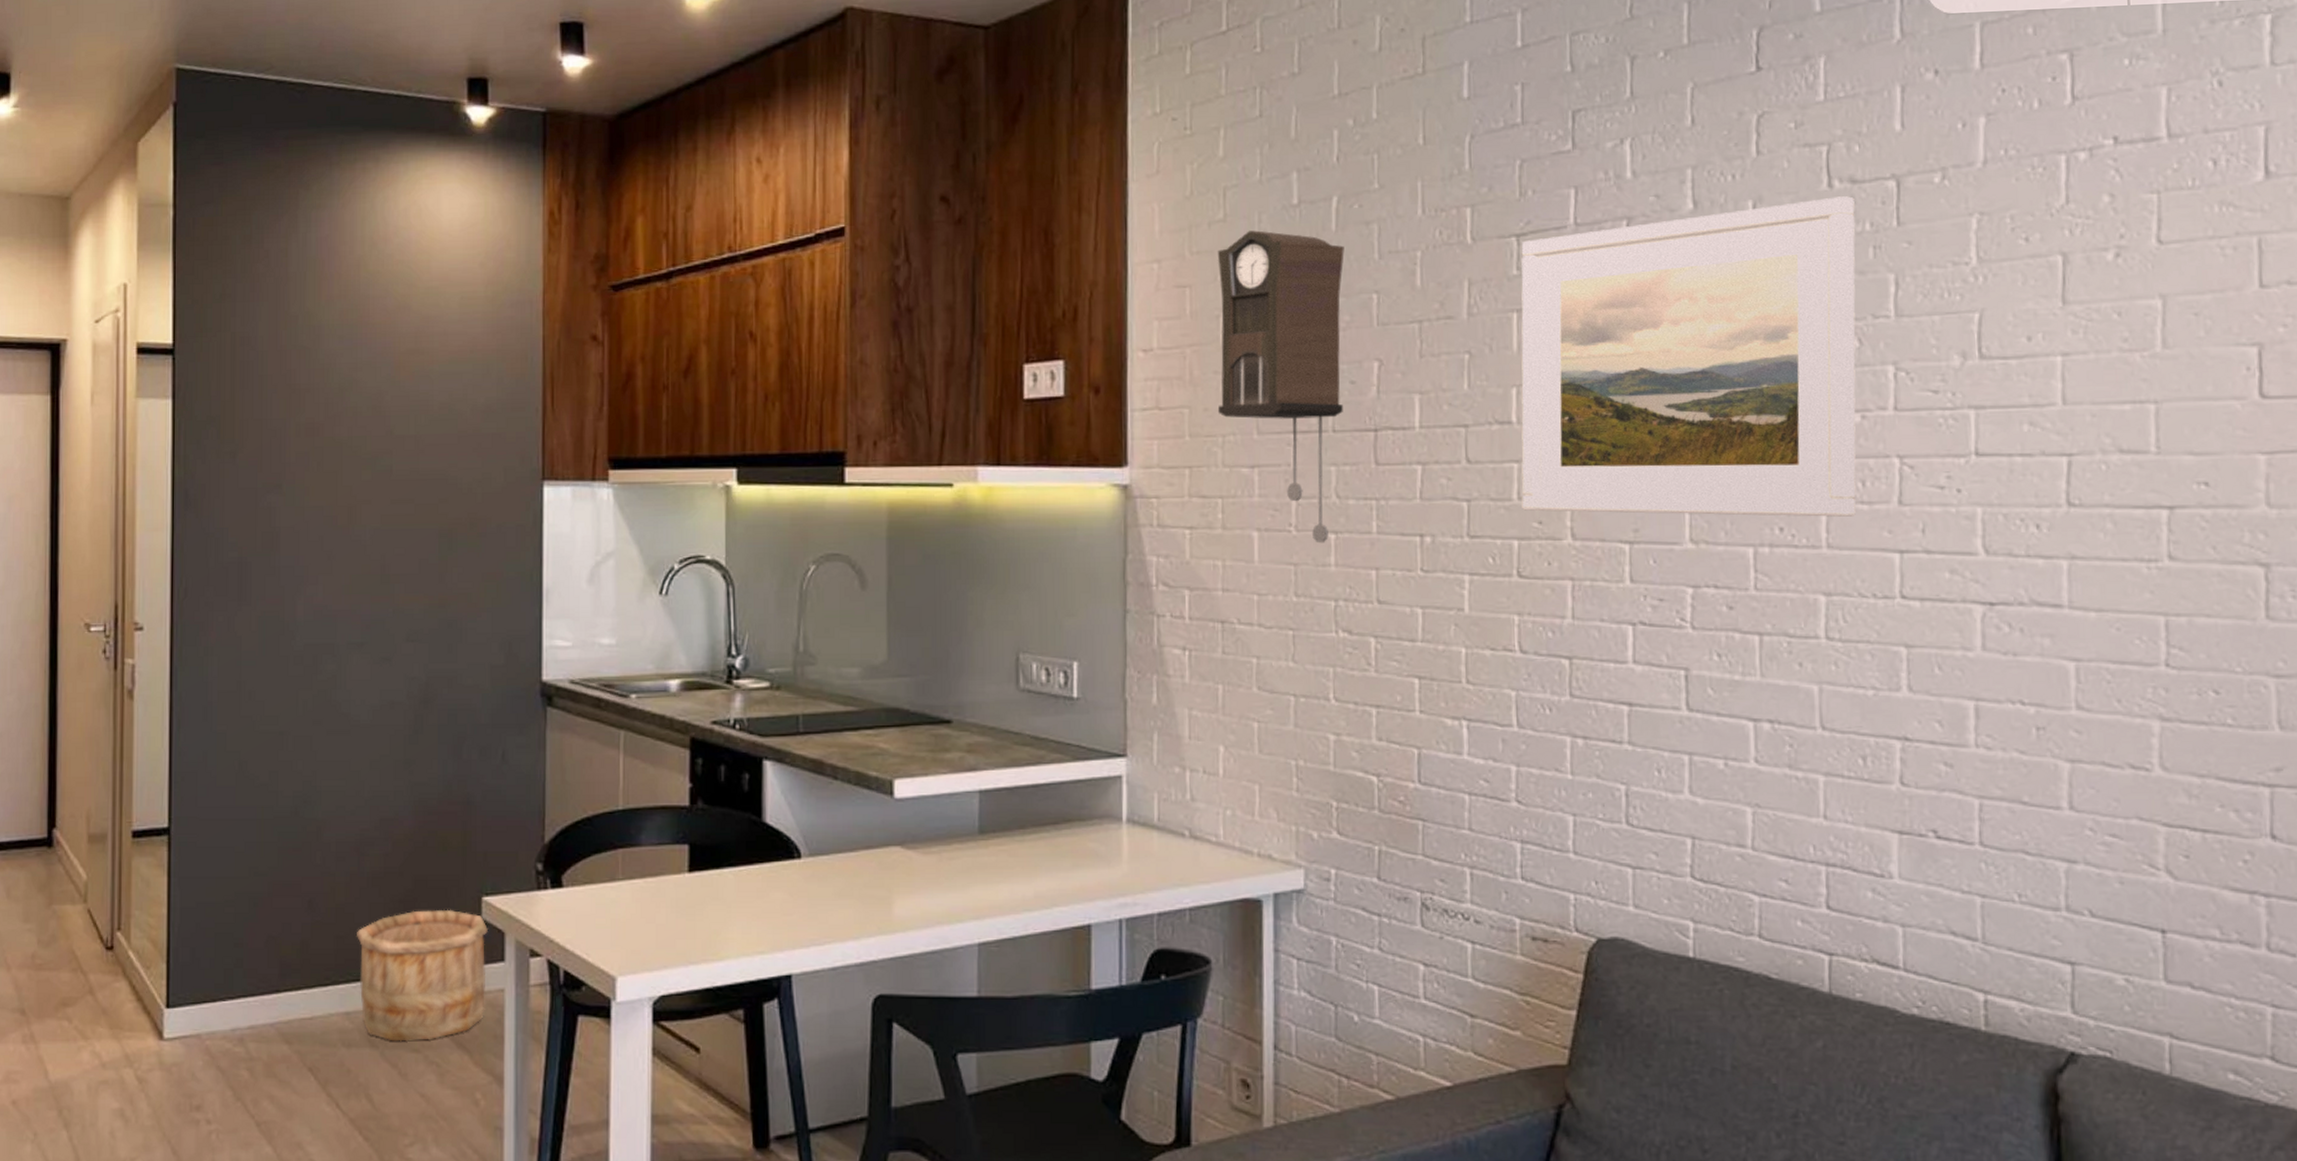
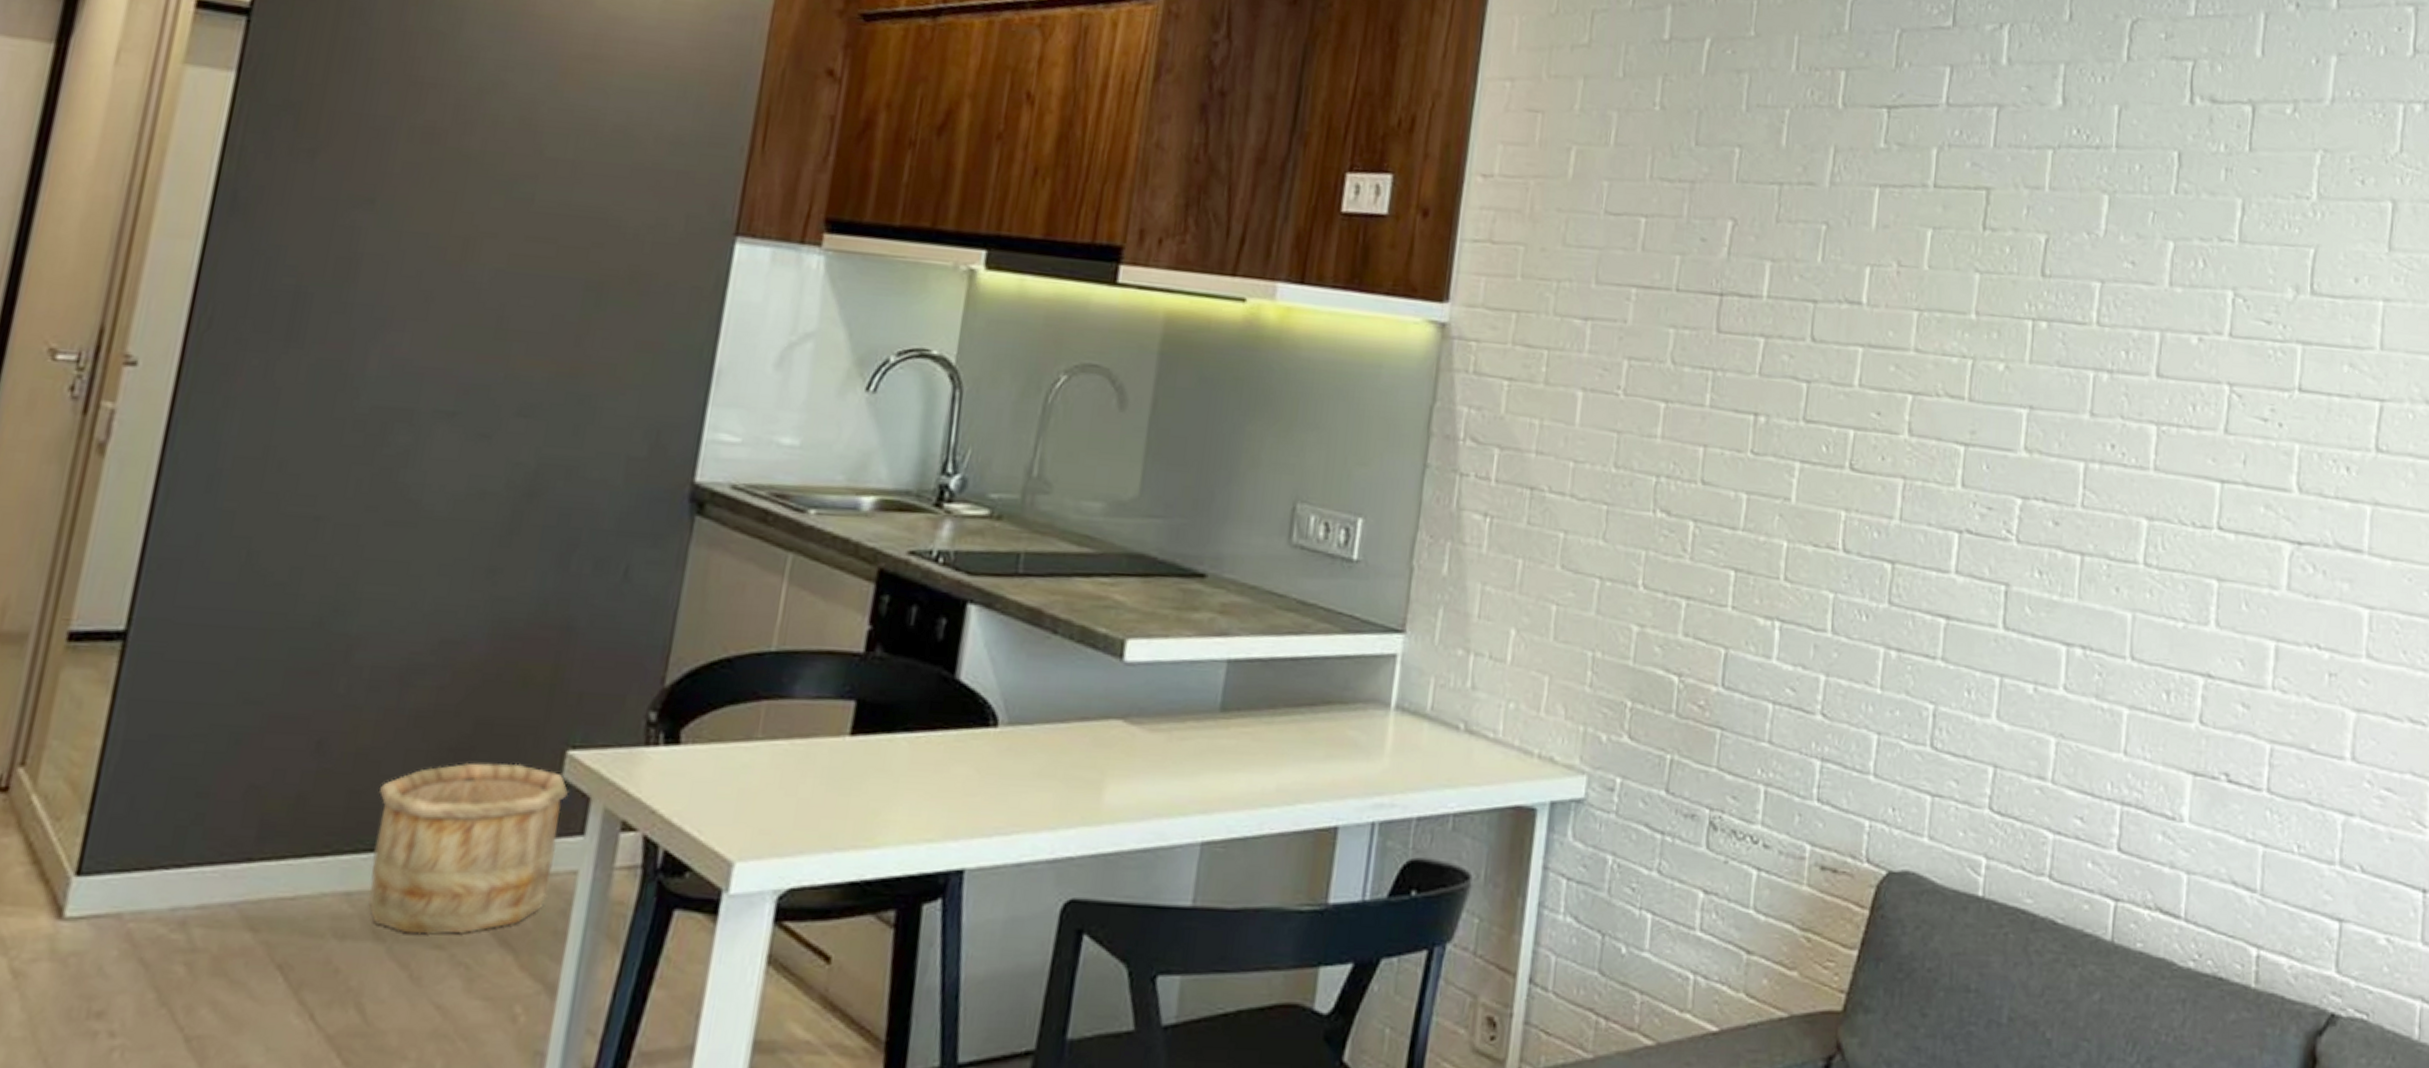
pendulum clock: present [1217,230,1344,544] -> none [1555,61,1712,412]
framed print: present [1521,196,1856,517] -> none [1862,113,2213,440]

